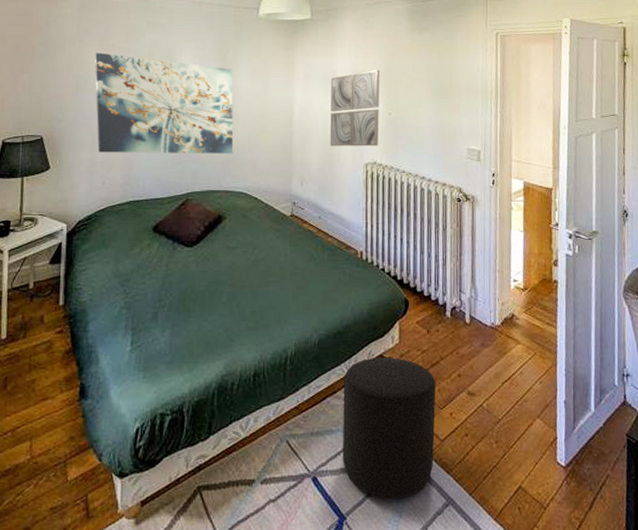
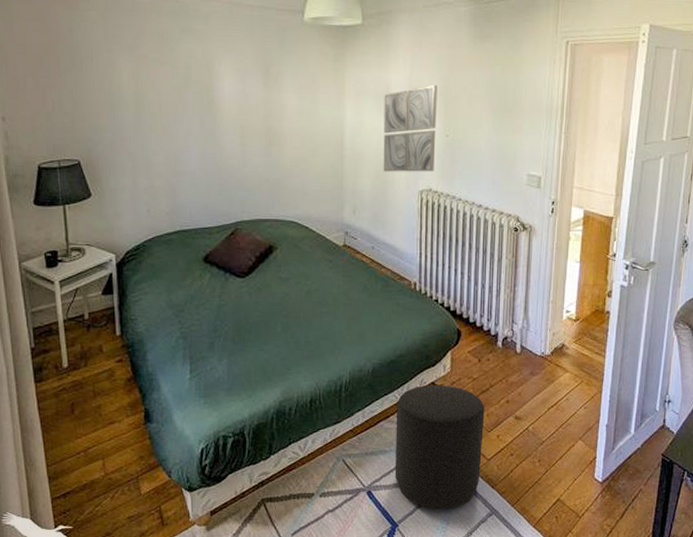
wall art: present [94,52,234,154] -> none [125,64,282,180]

